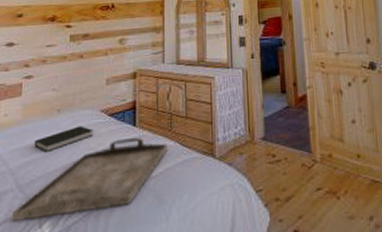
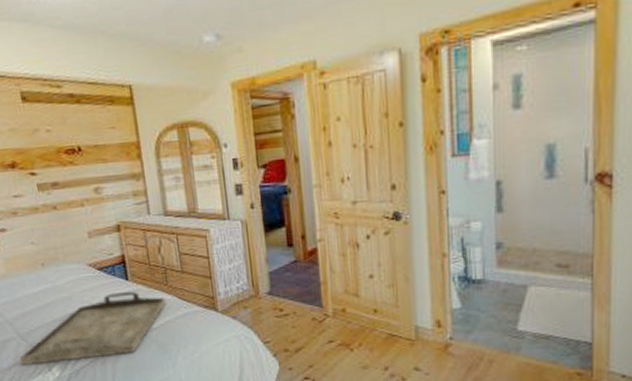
book: present [34,126,94,153] -> none [25,279,85,305]

